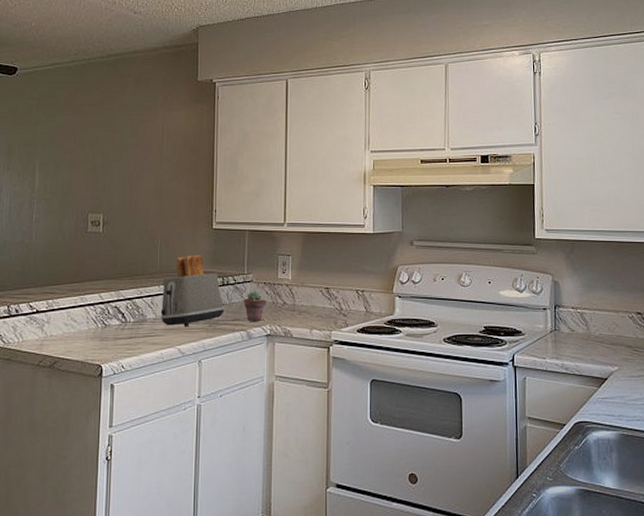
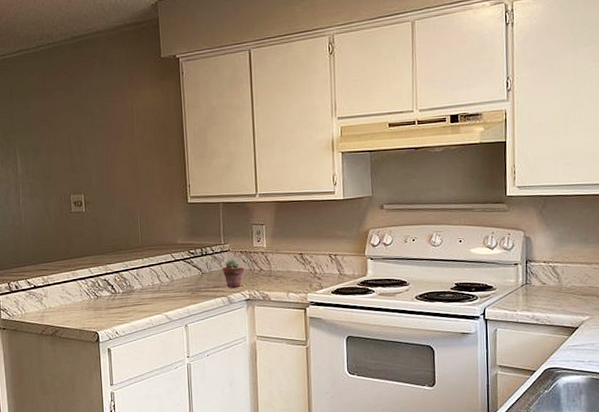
toaster: present [160,254,225,327] -> none [145,228,205,296]

